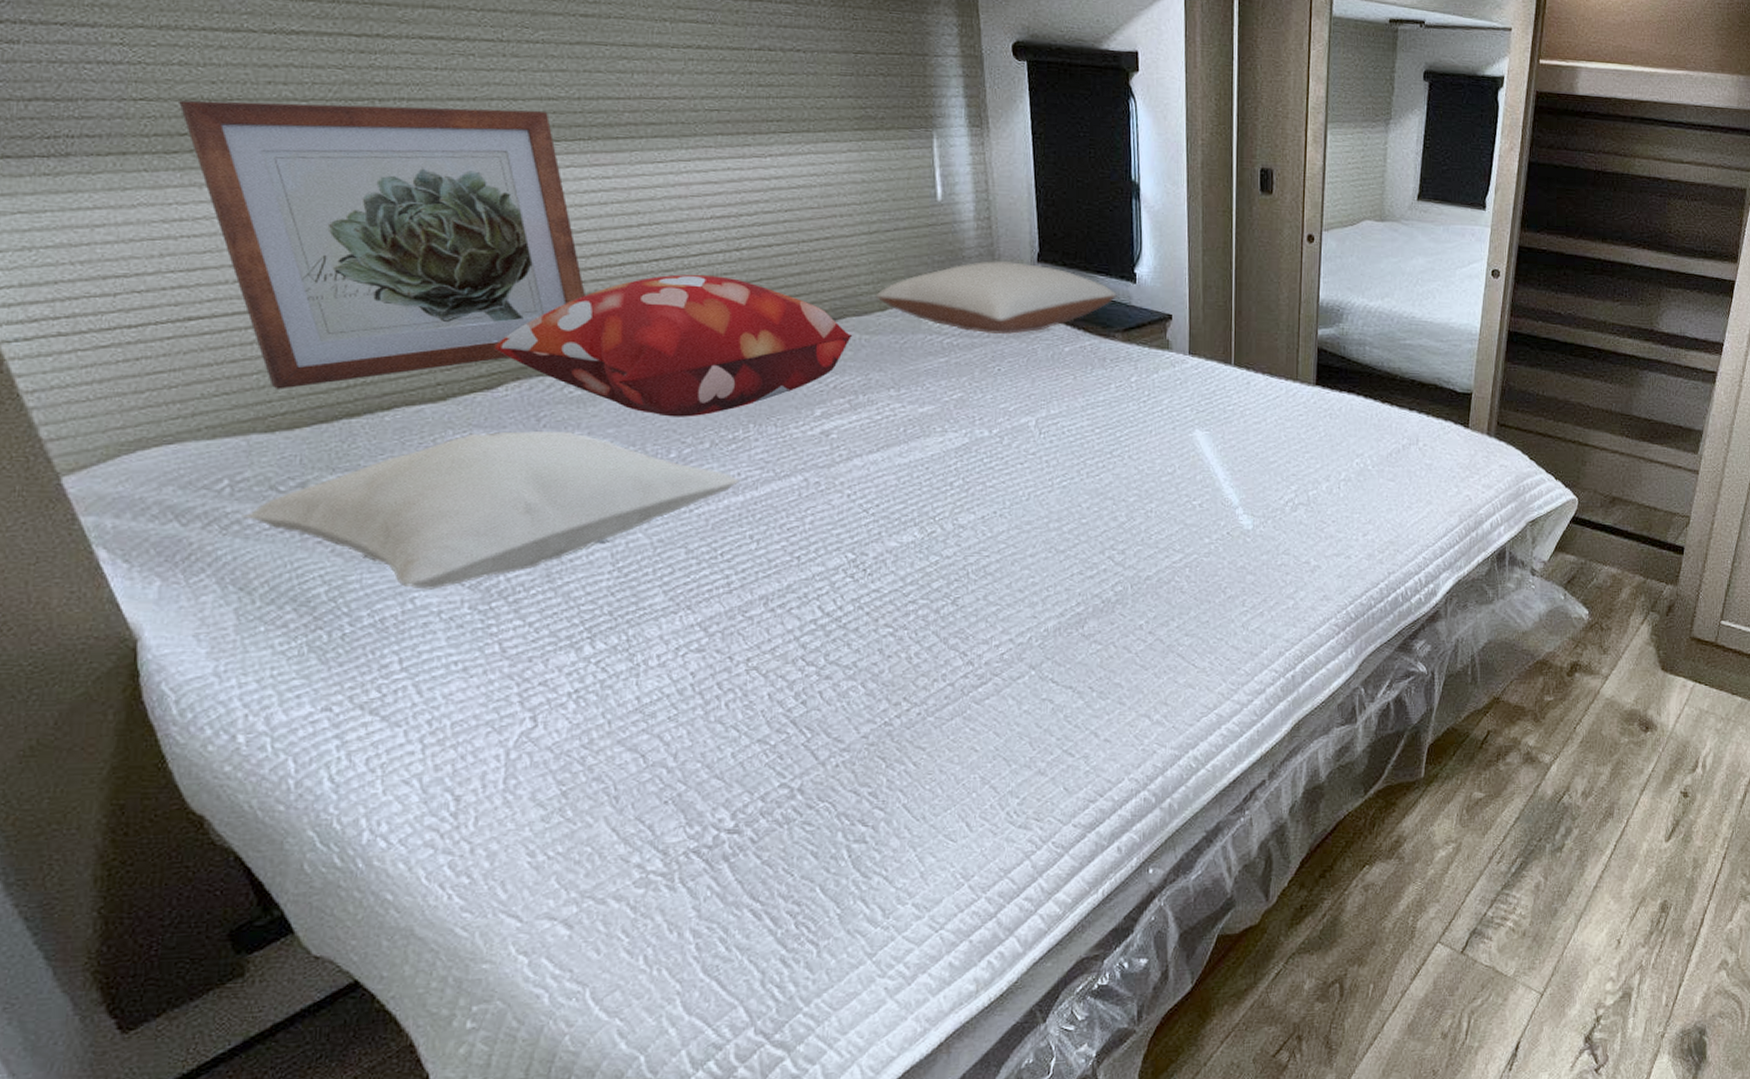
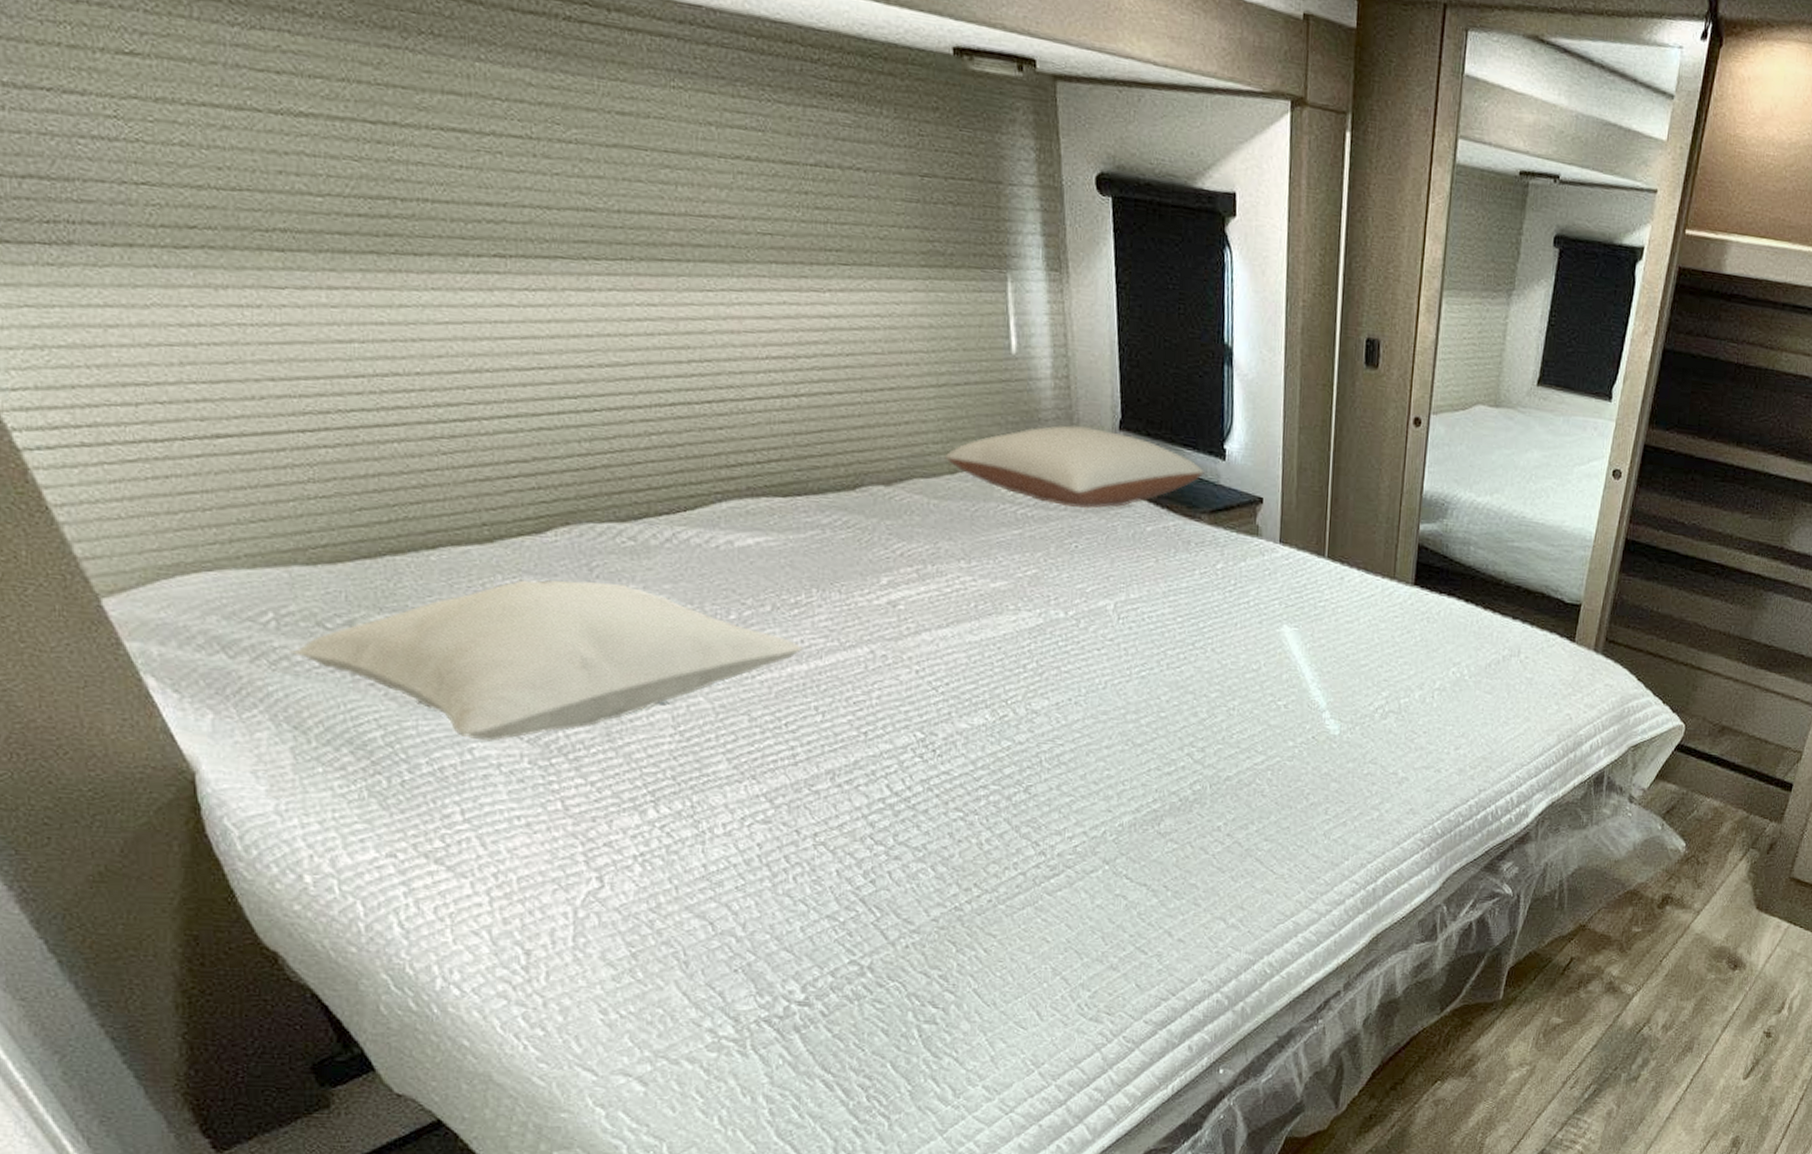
wall art: present [179,100,585,390] -> none [184,187,634,520]
decorative pillow: present [494,274,853,417] -> none [540,419,921,577]

